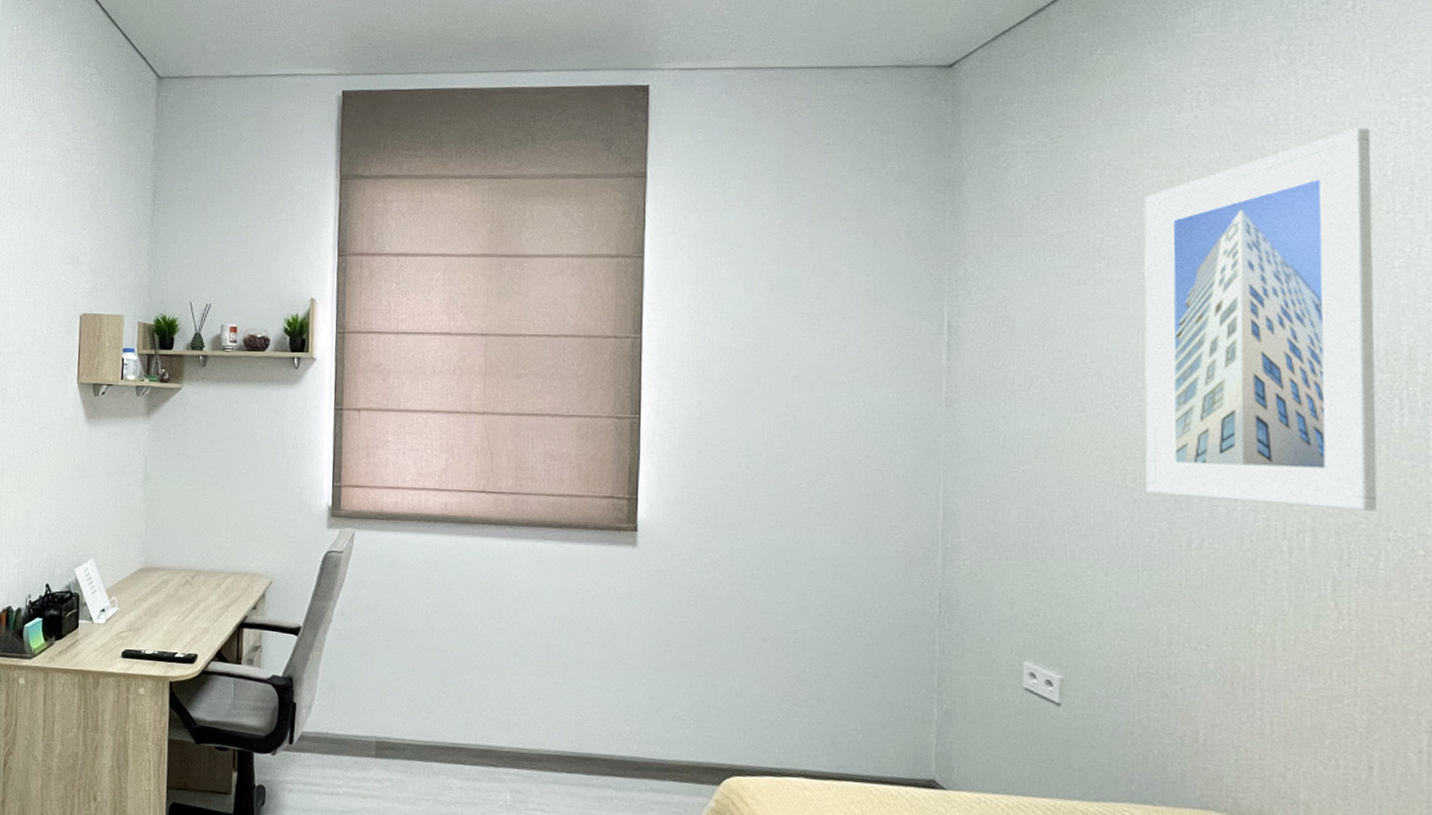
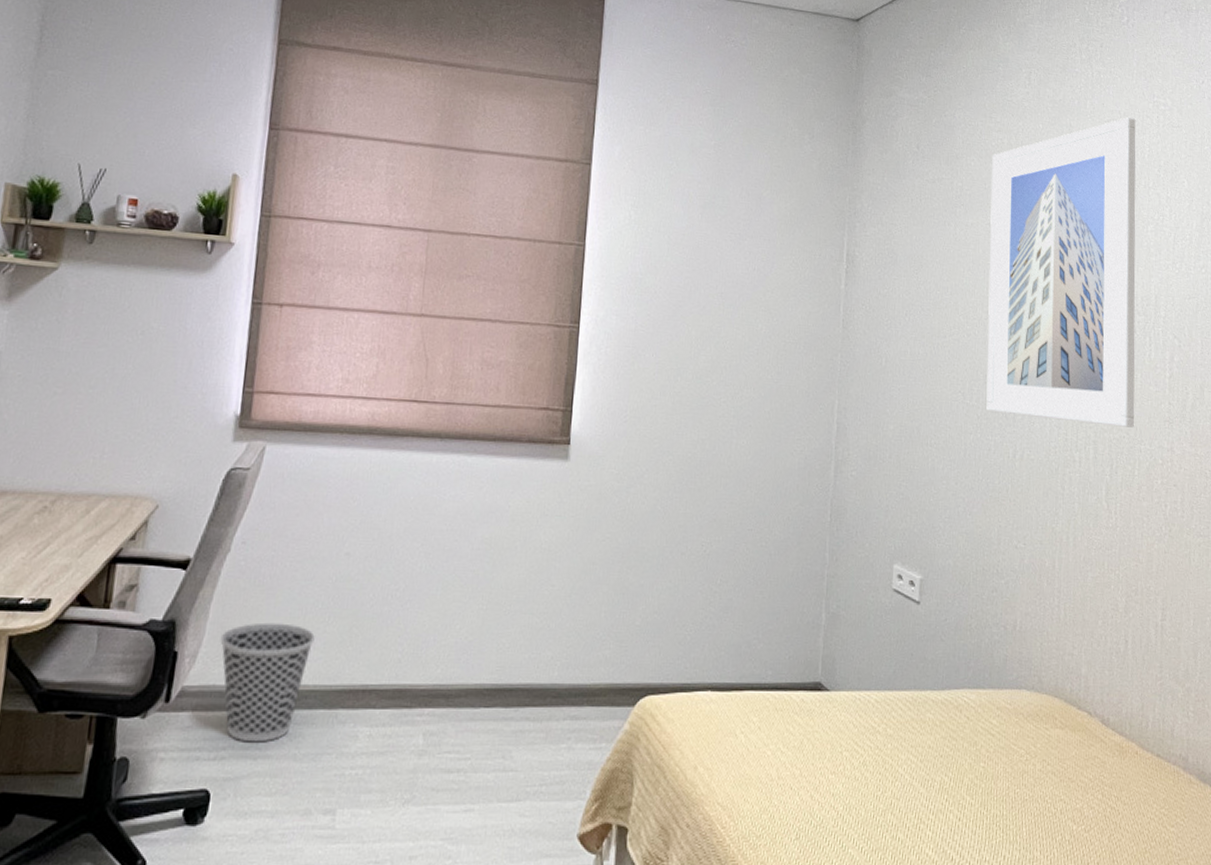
wastebasket: none [329,683,408,784] -> present [220,622,315,743]

